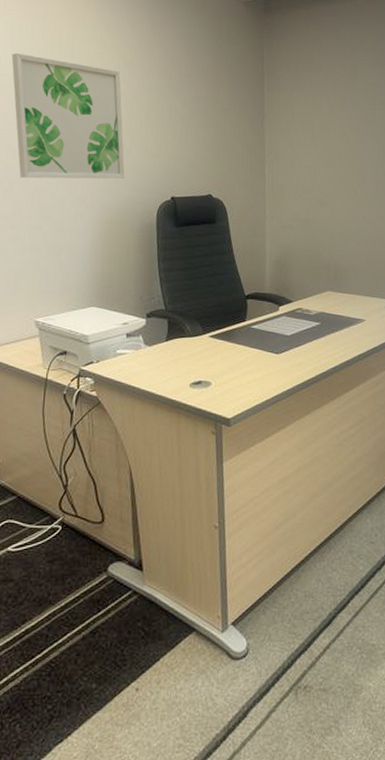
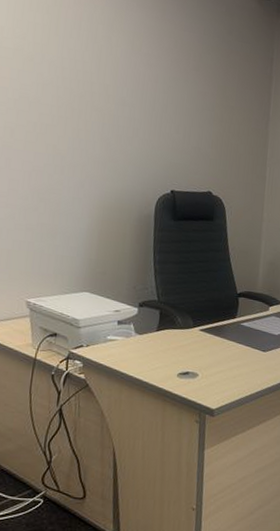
wall art: present [11,52,125,179] -> none [14,25,127,168]

